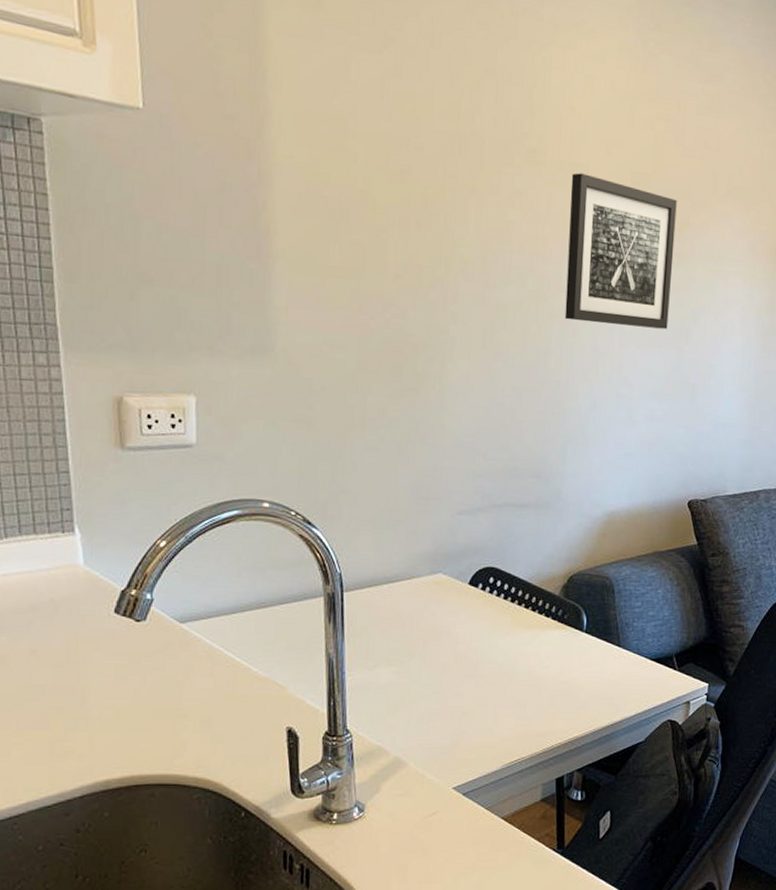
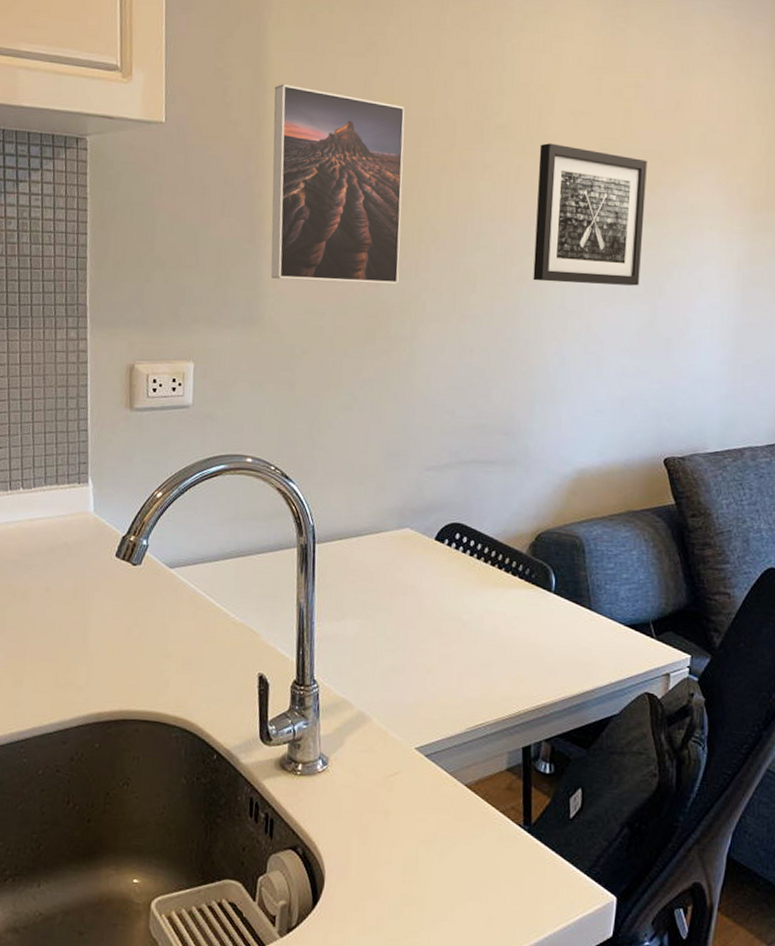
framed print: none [276,76,429,317] -> present [270,84,405,285]

